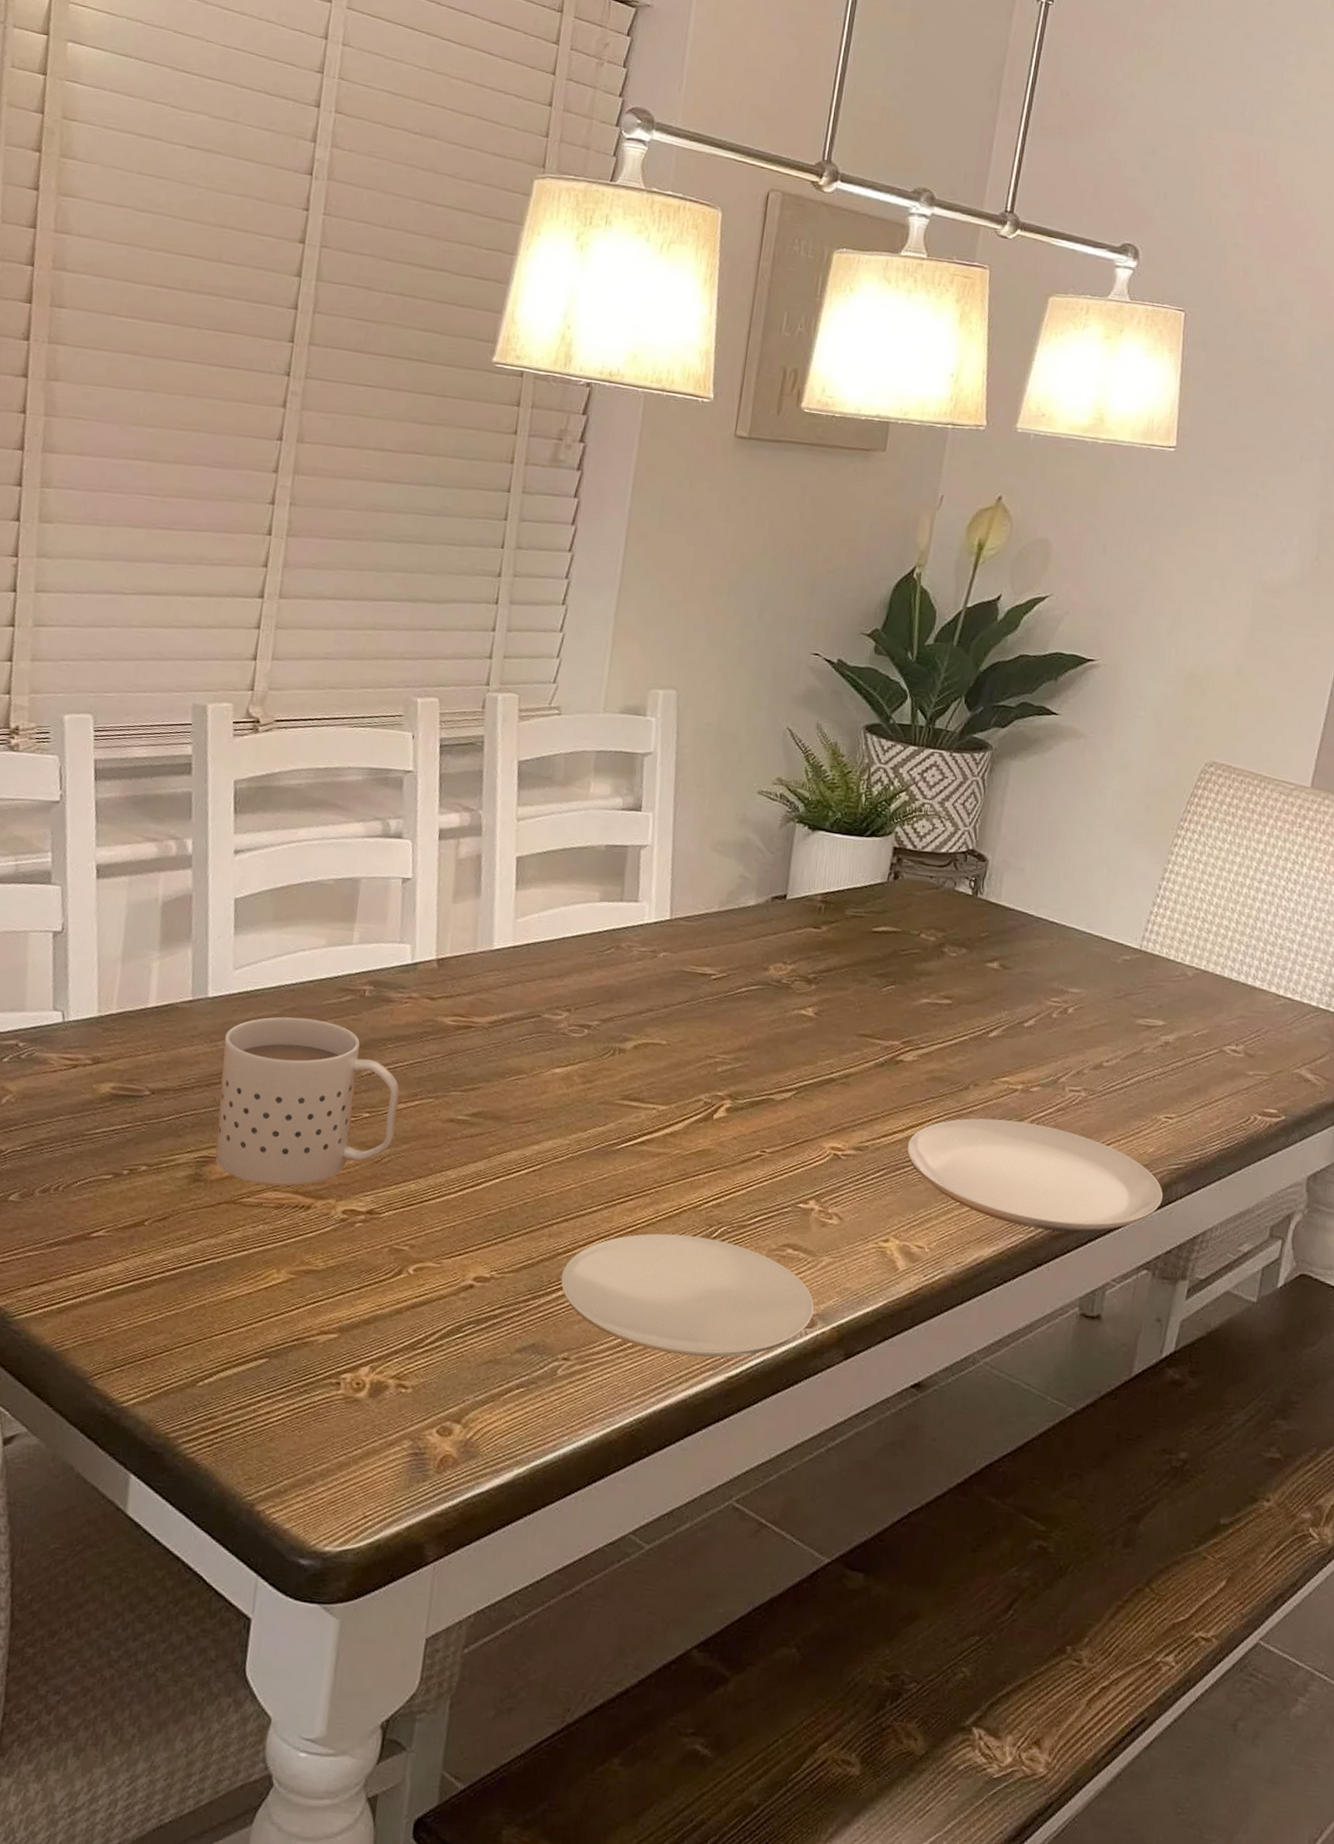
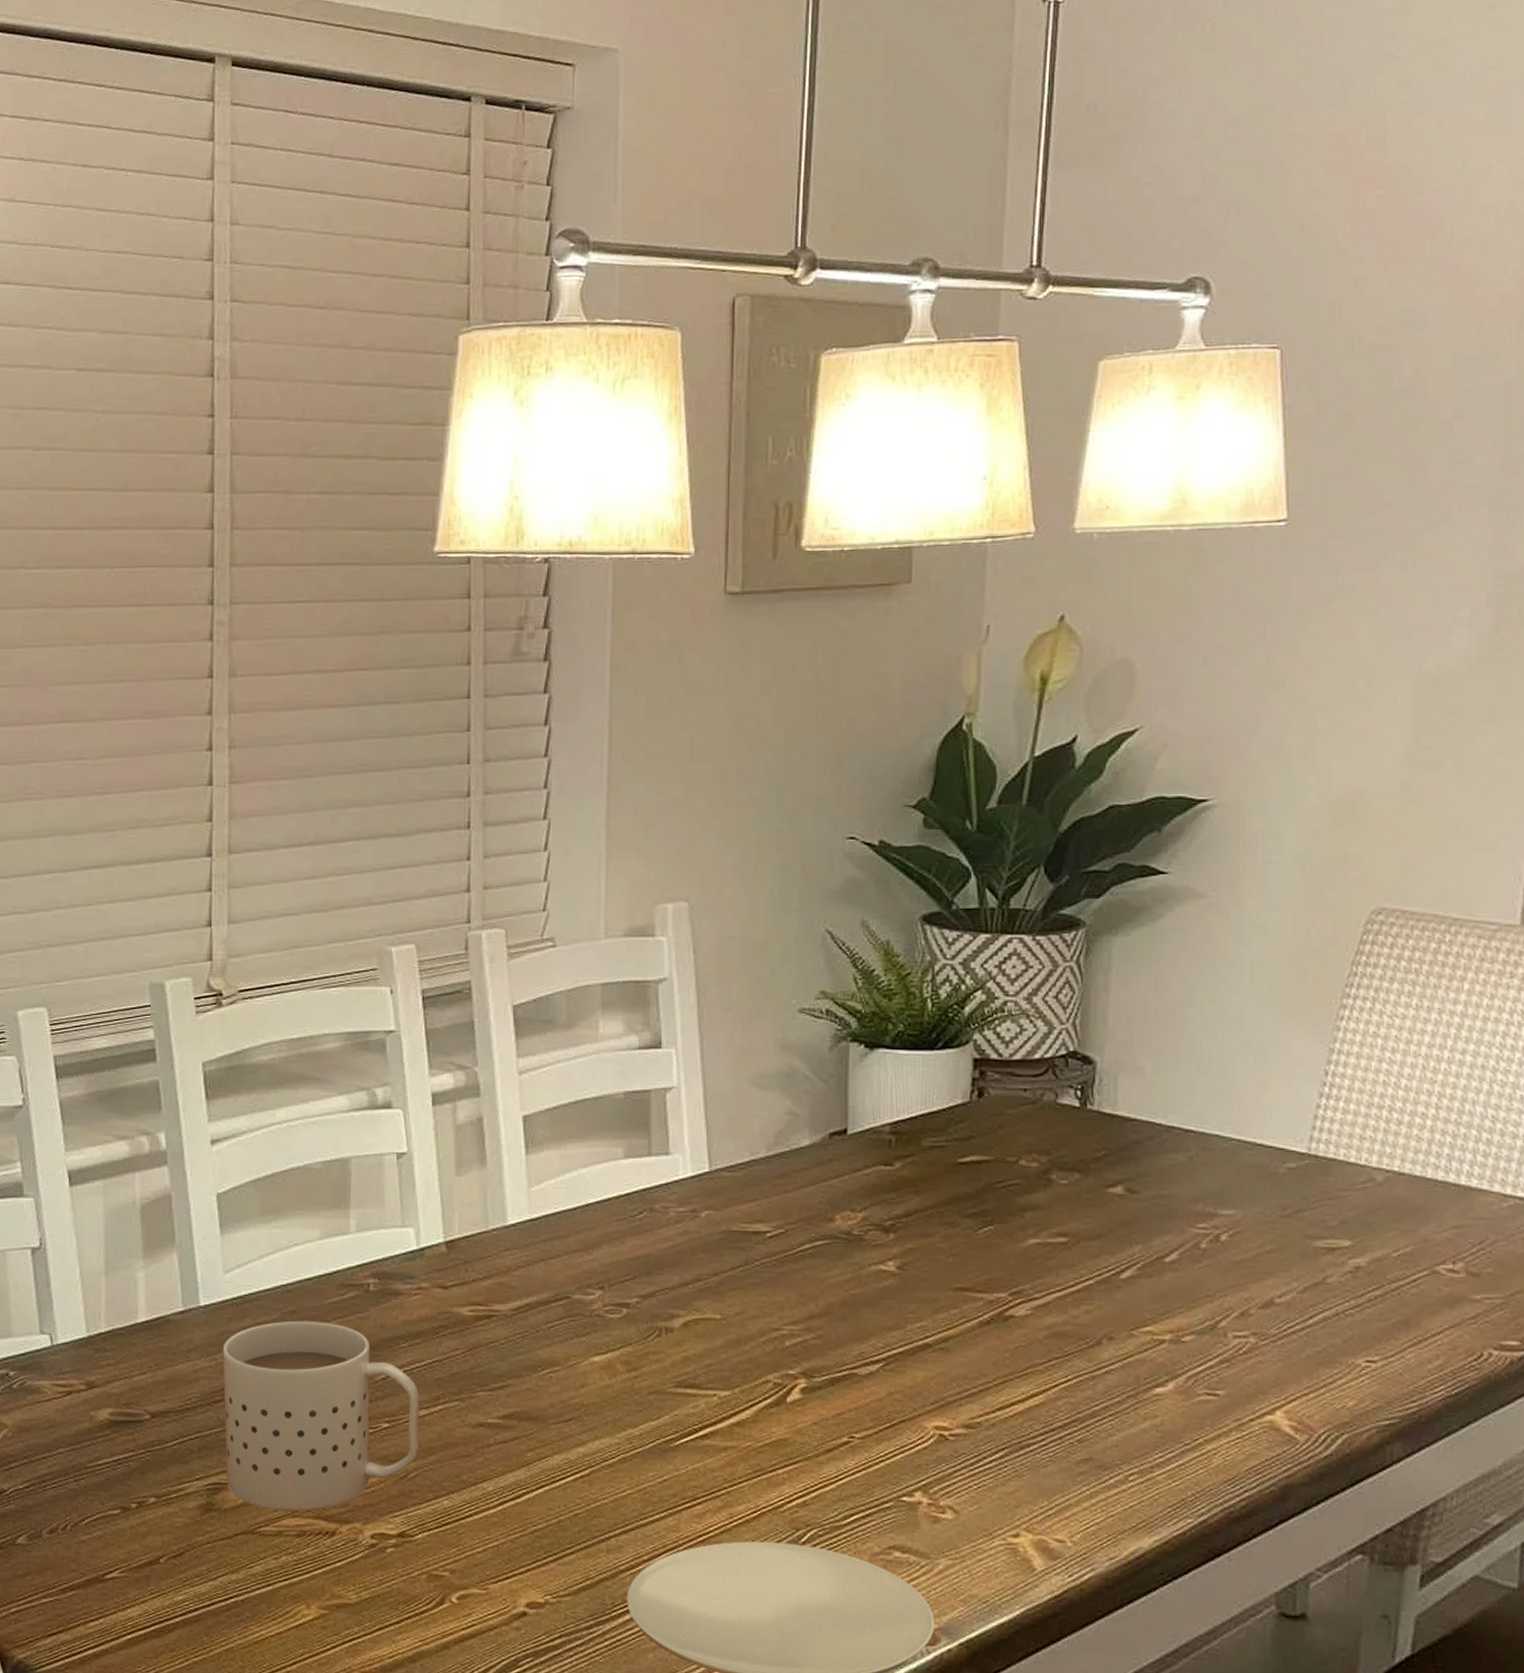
plate: present [906,1118,1163,1233] -> none [1030,1378,1373,1513]

